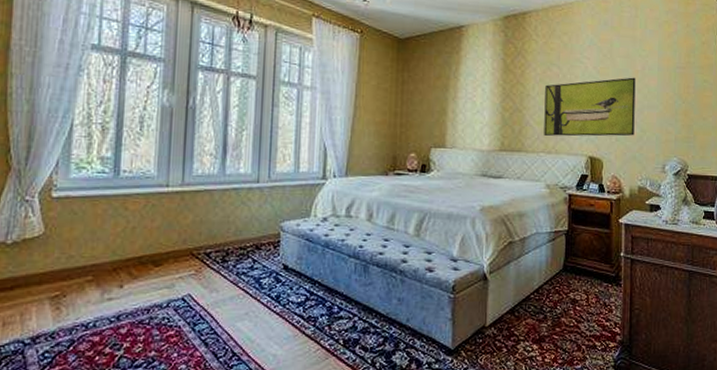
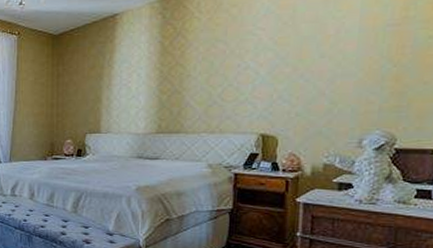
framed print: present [544,77,636,137] -> none [206,43,326,115]

